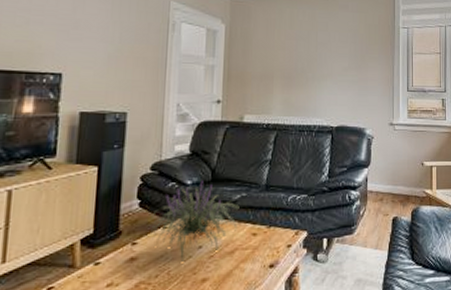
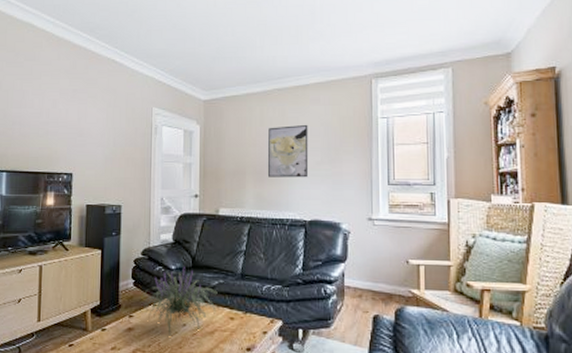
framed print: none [297,30,337,83] -> present [268,124,309,178]

